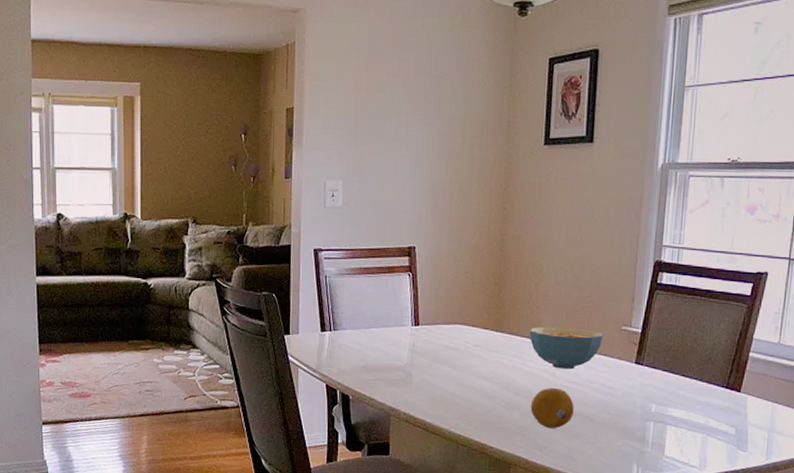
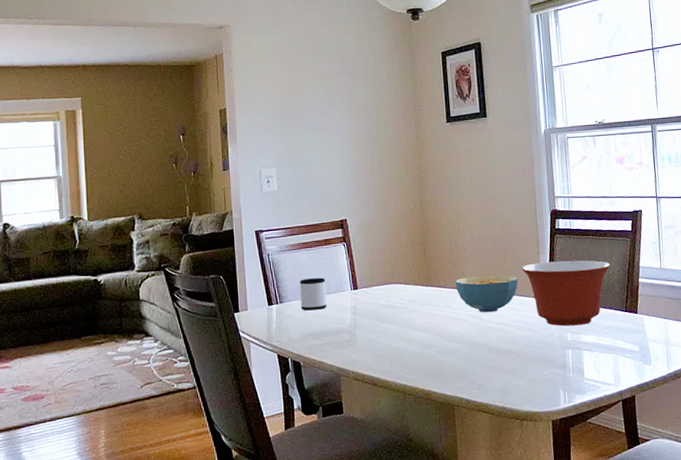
mug: none [355,307,385,343] -> present [299,278,327,311]
fruit: present [530,387,574,428] -> none [464,330,503,368]
mixing bowl: none [608,320,717,397] -> present [521,260,611,327]

